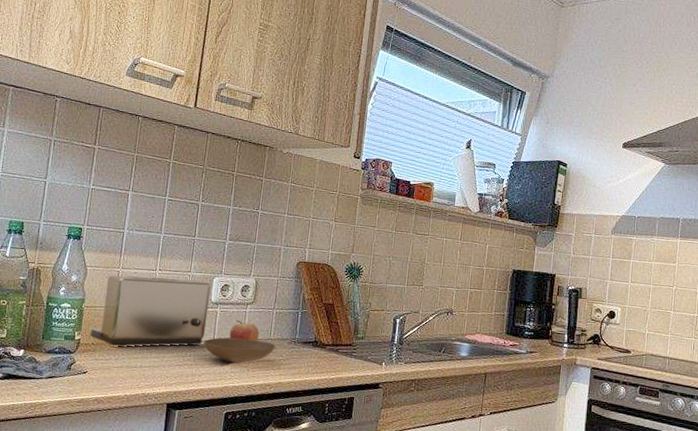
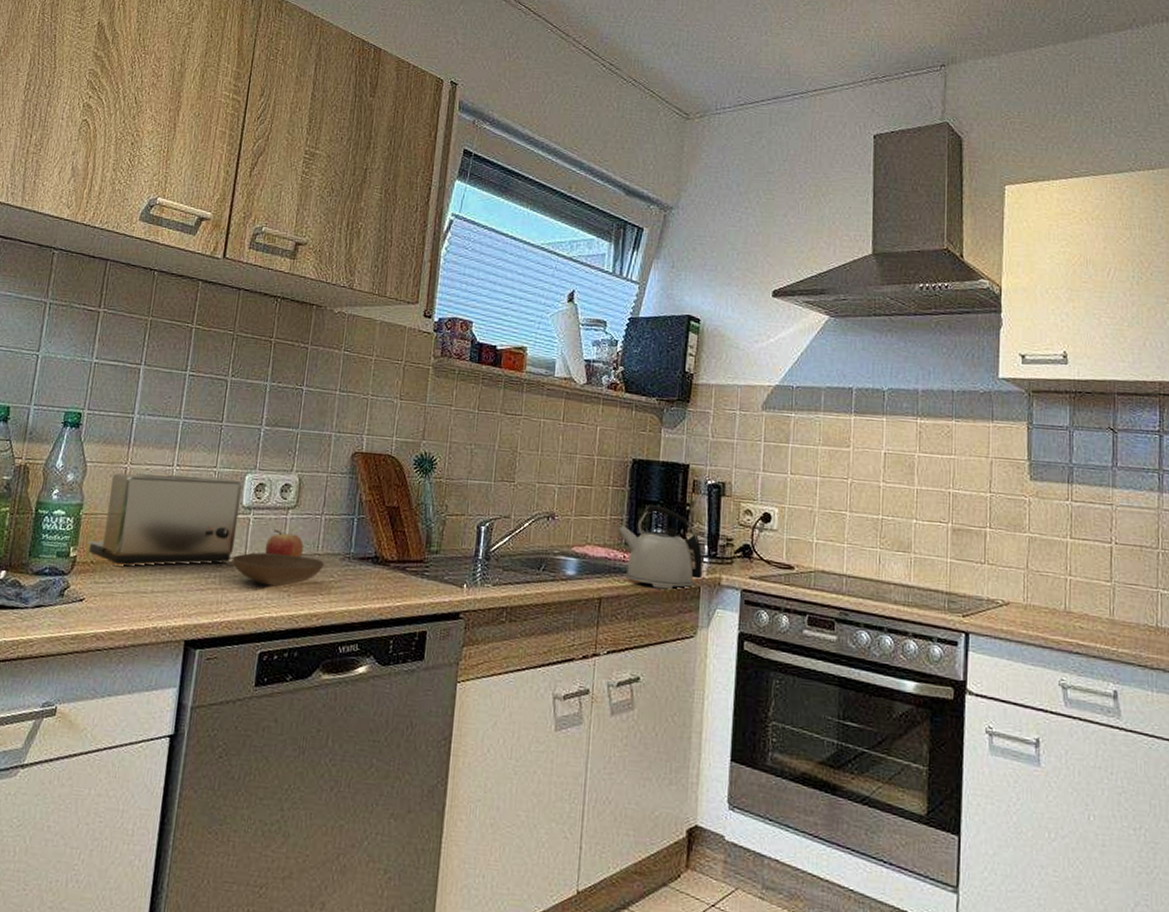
kettle: none [499,303,563,368] -> present [616,503,703,590]

